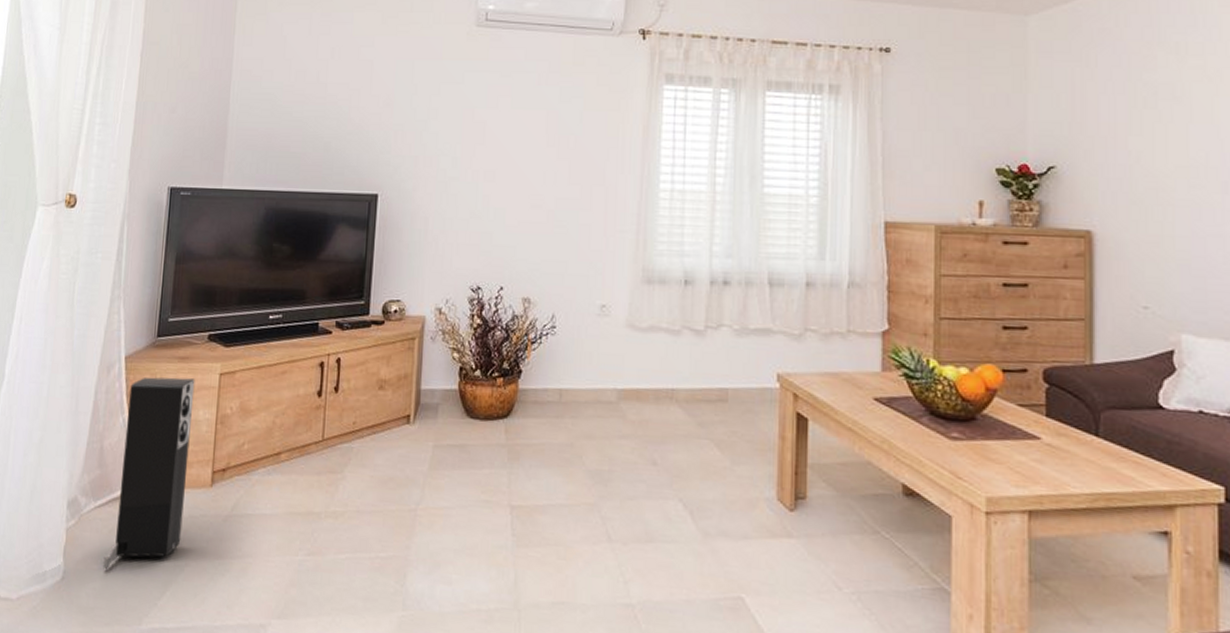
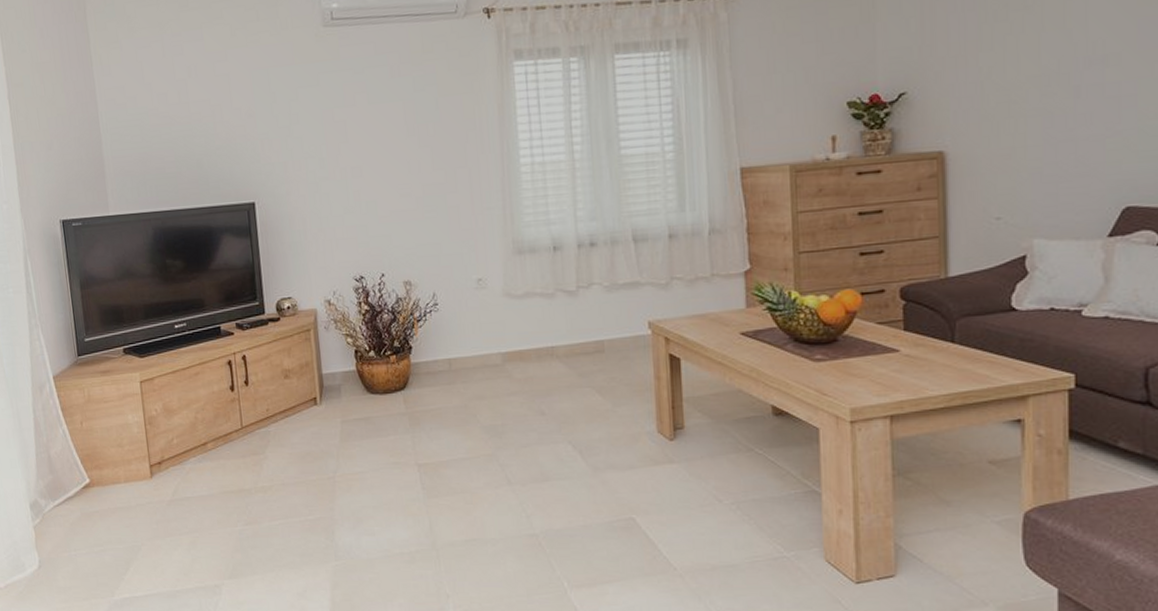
speaker: present [103,377,195,570] -> none [63,389,134,556]

